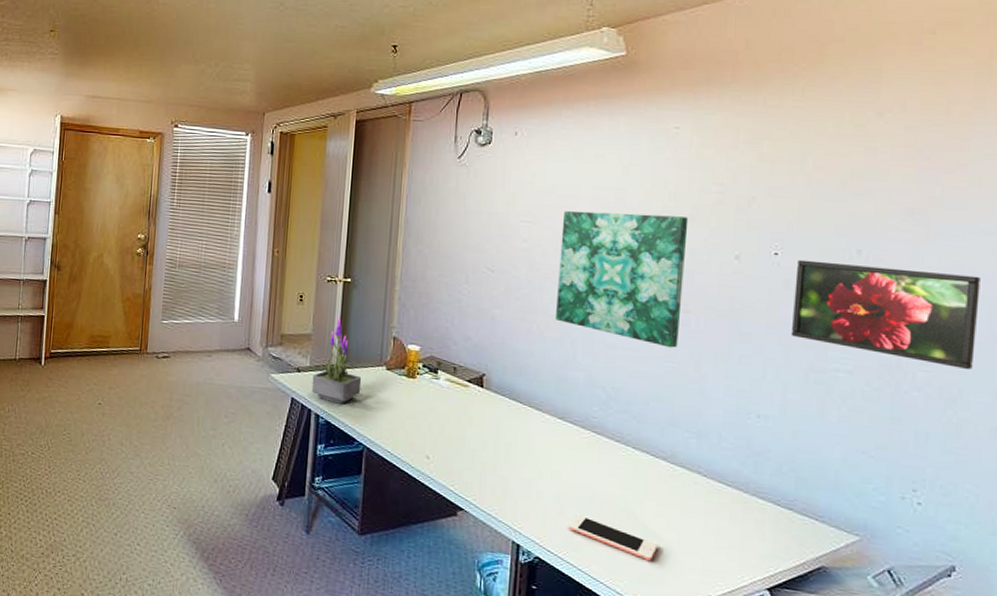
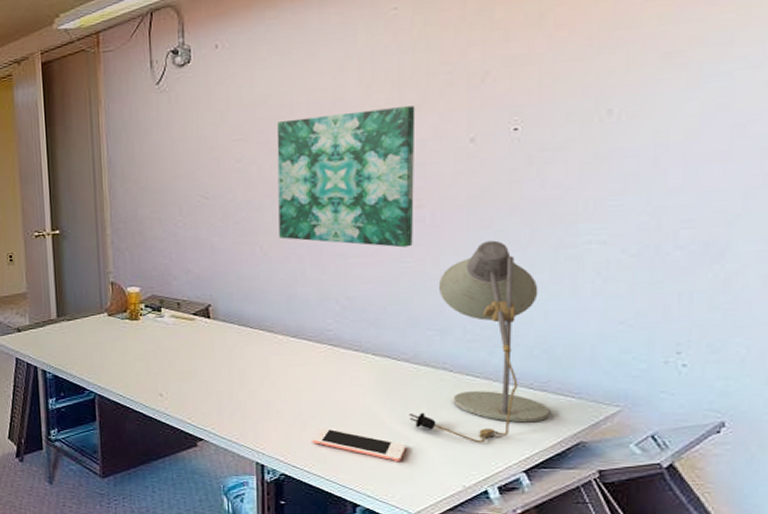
potted plant: present [311,316,362,404] -> none [34,270,85,357]
desk lamp: none [662,353,795,554] -> present [409,240,550,443]
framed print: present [790,259,980,370] -> none [536,116,751,220]

